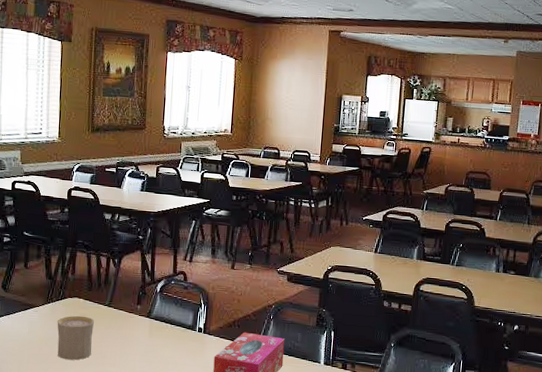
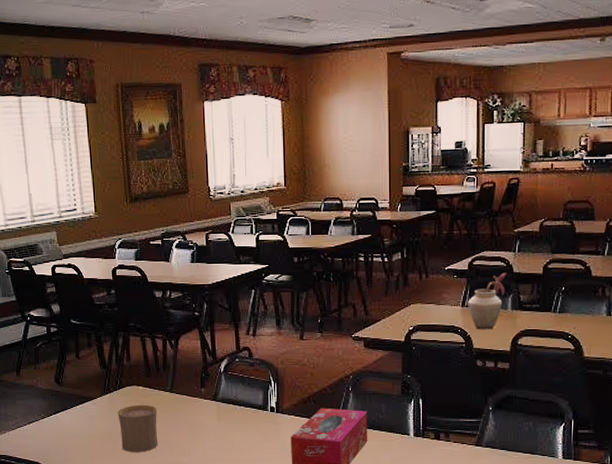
vase: none [380,226,415,275] -> present [468,272,507,330]

